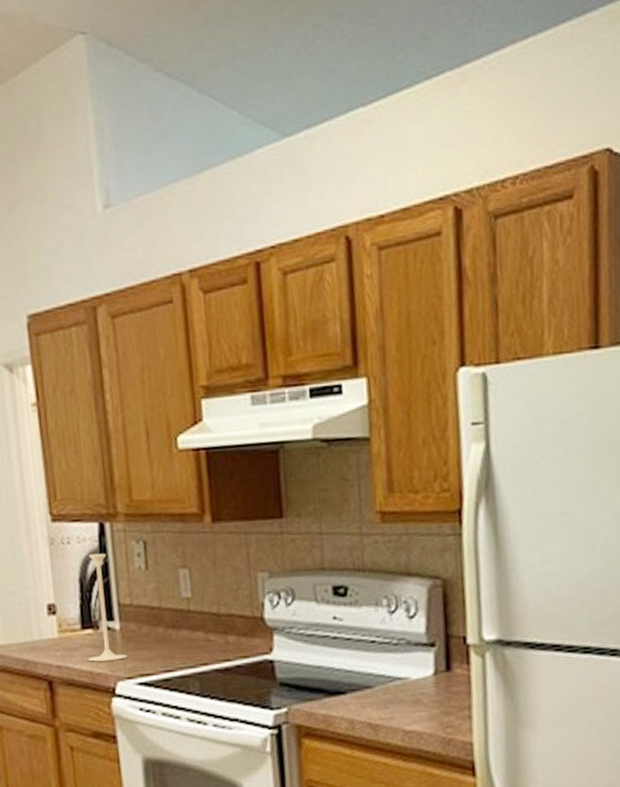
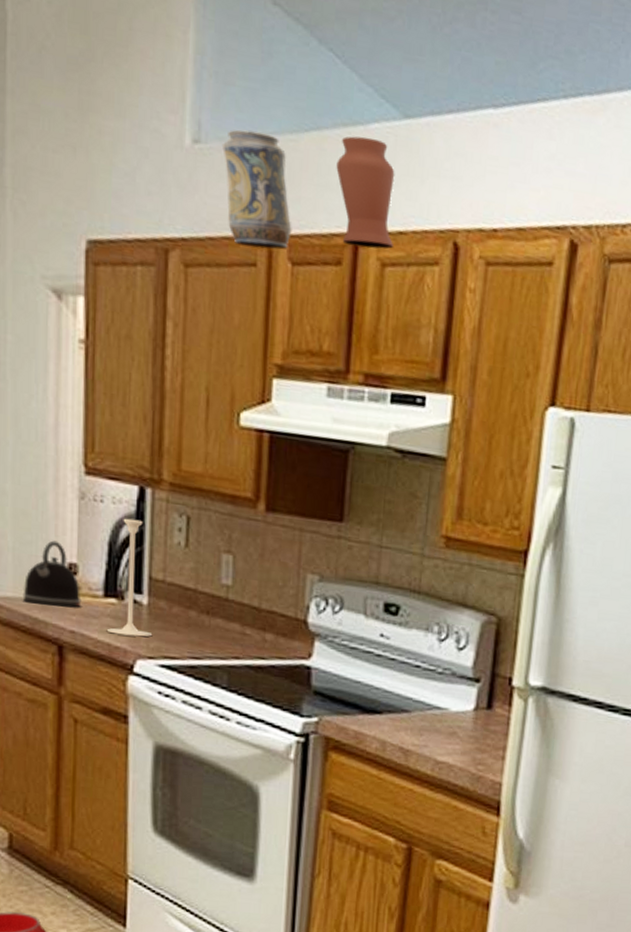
kettle: none [12,586,63,648] -> present [22,540,82,608]
decorative vase: none [129,184,200,288] -> present [222,129,292,250]
decorative vase: none [229,163,292,264] -> present [336,136,395,249]

